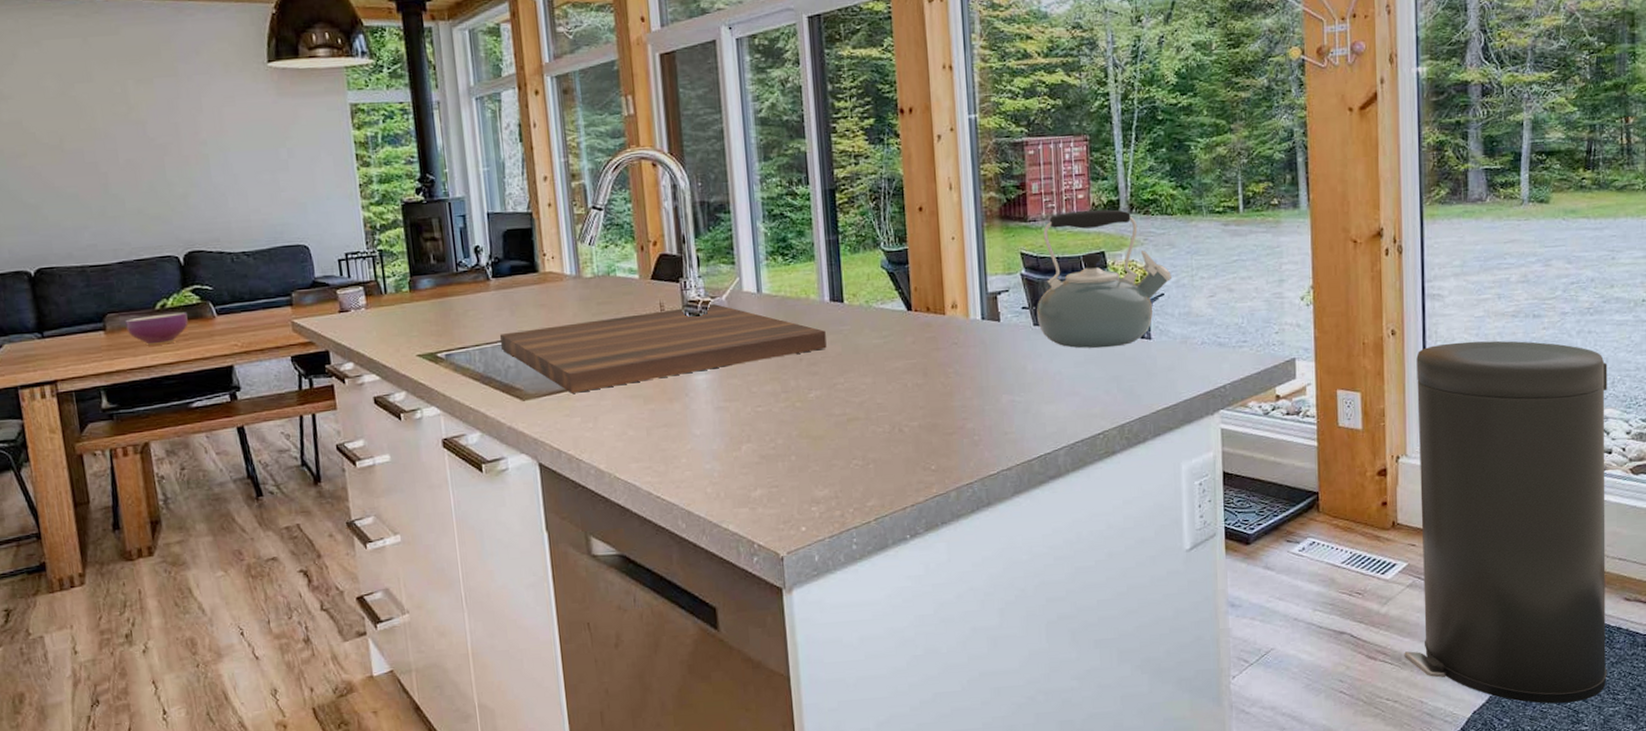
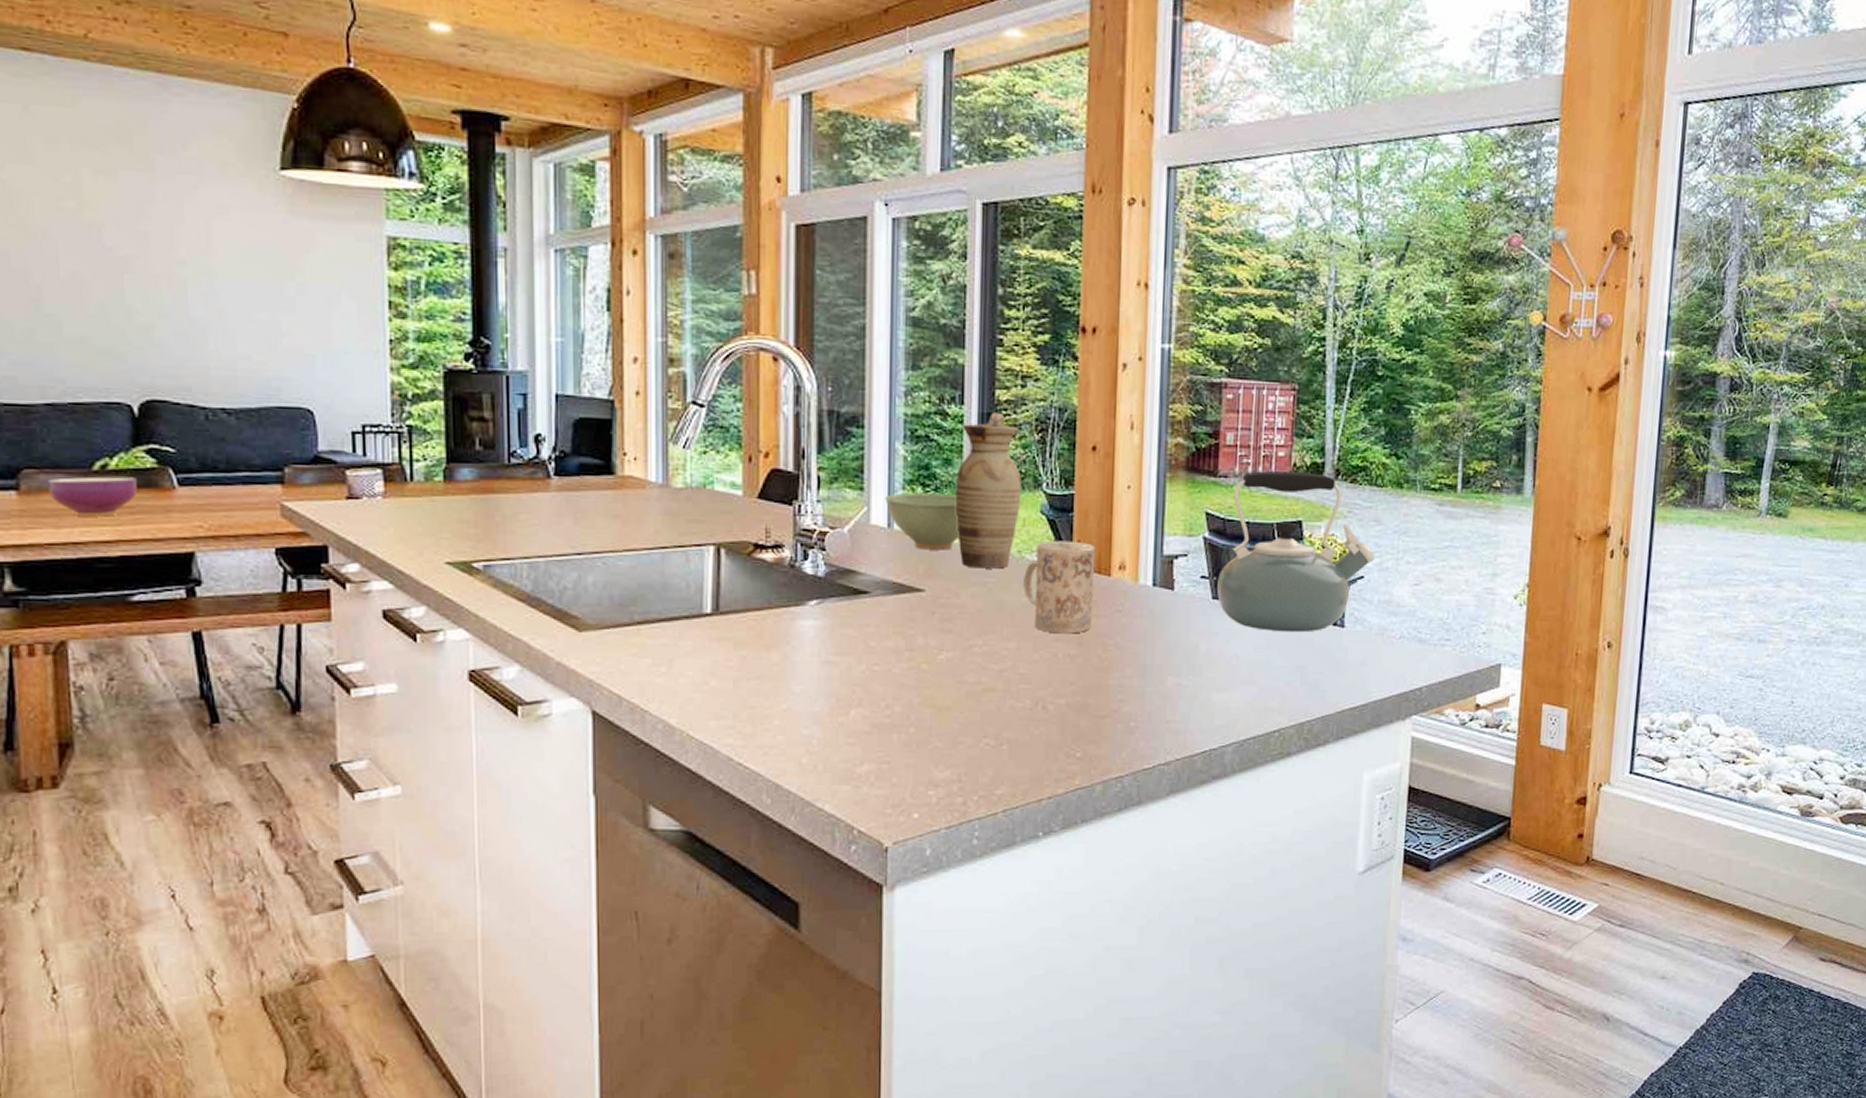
cutting board: present [500,304,827,394] -> none [558,536,966,628]
bowl: none [752,260,816,308] -> present [884,493,959,550]
ceramic jug: none [809,188,864,319] -> present [955,412,1022,569]
mug: none [872,288,933,367] -> present [1023,540,1096,634]
pedal bin: present [1404,340,1608,704] -> none [1584,662,1829,1070]

